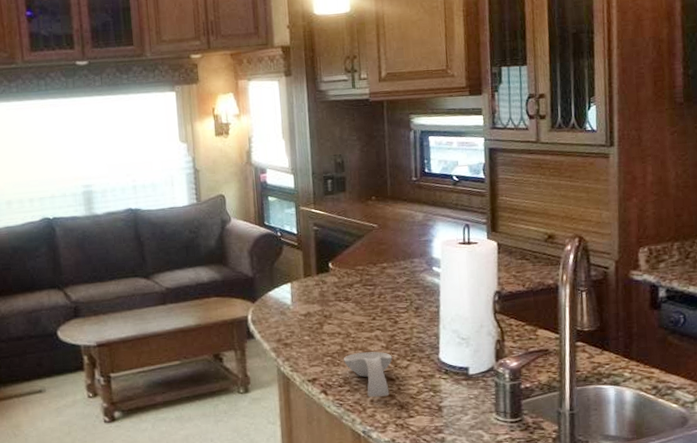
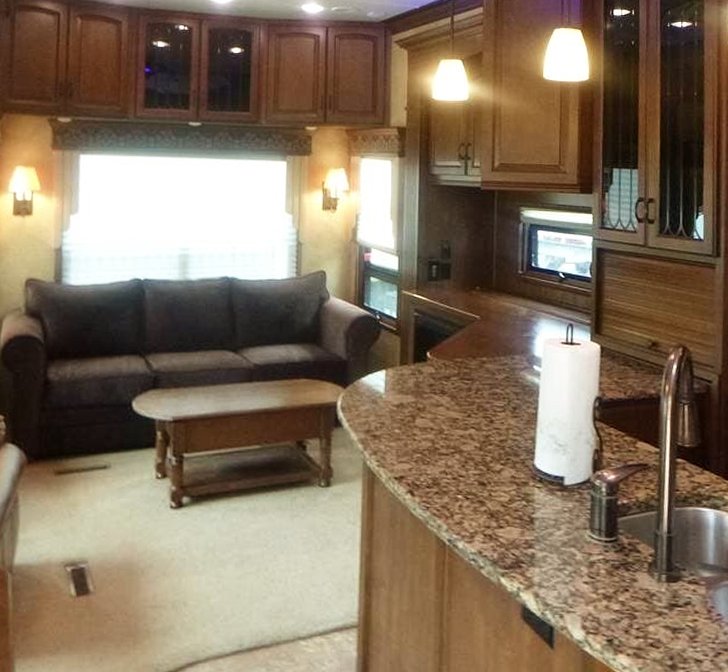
spoon rest: present [343,351,393,398] -> none [433,452,485,503]

